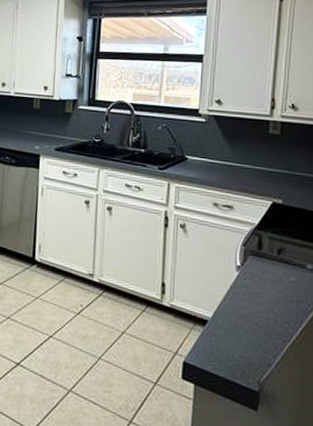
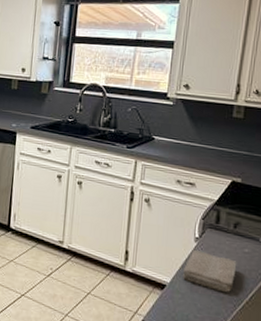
washcloth: none [226,280,284,328] -> present [183,250,237,293]

